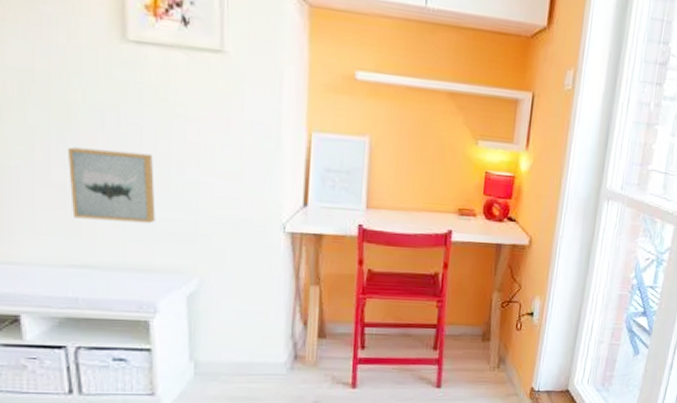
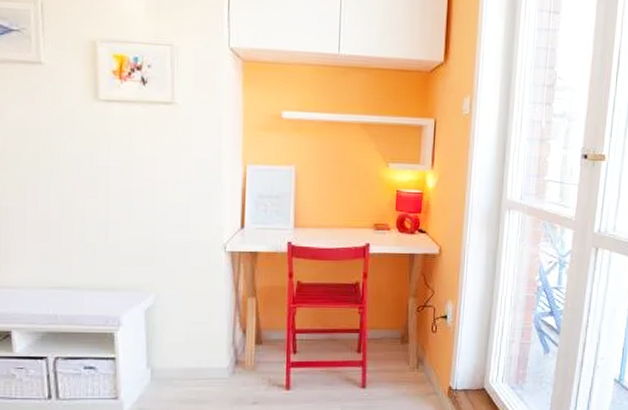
wall art: present [68,147,156,224] -> none [52,188,120,249]

